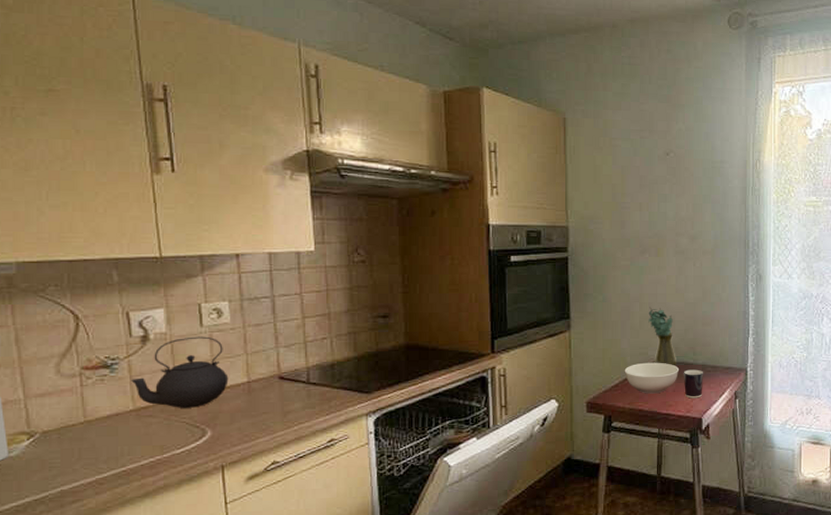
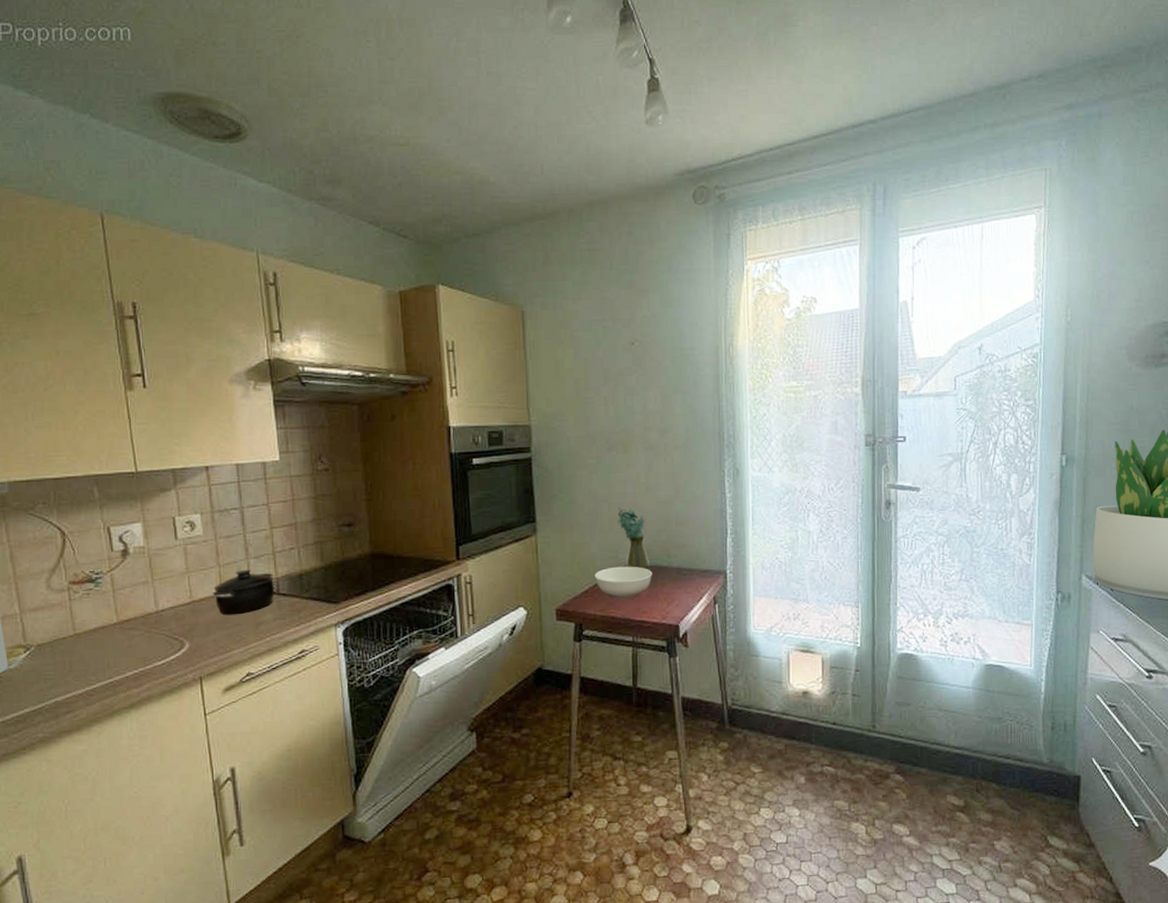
kettle: present [131,336,229,408] -> none [114,549,203,621]
saucepan: none [238,358,304,404] -> present [212,569,274,615]
mug: present [683,369,704,399] -> none [657,573,680,604]

